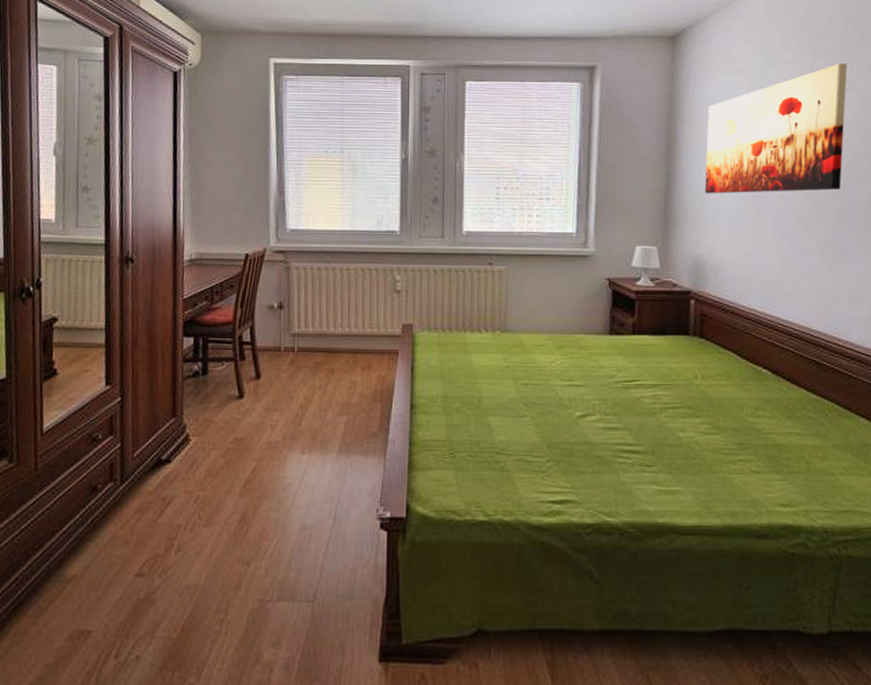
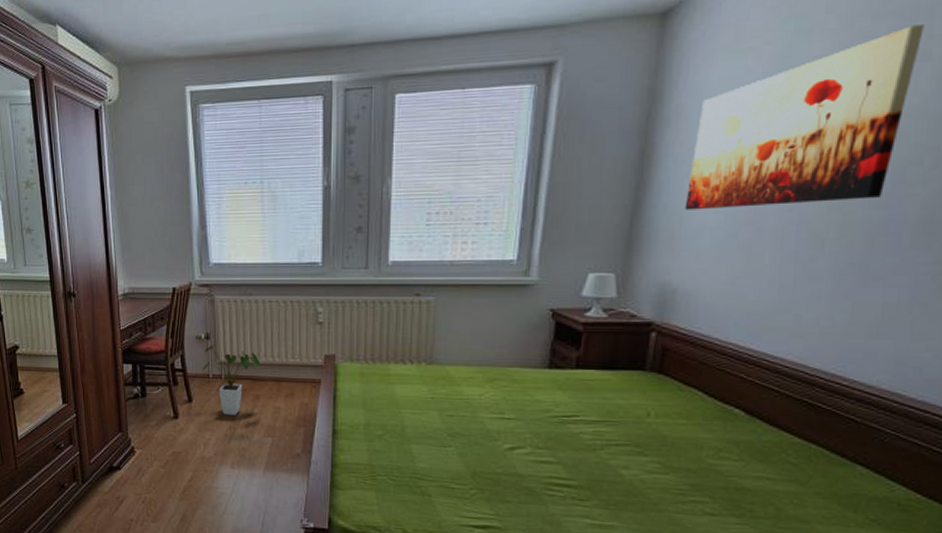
house plant: none [273,315,337,392] -> present [202,345,261,415]

